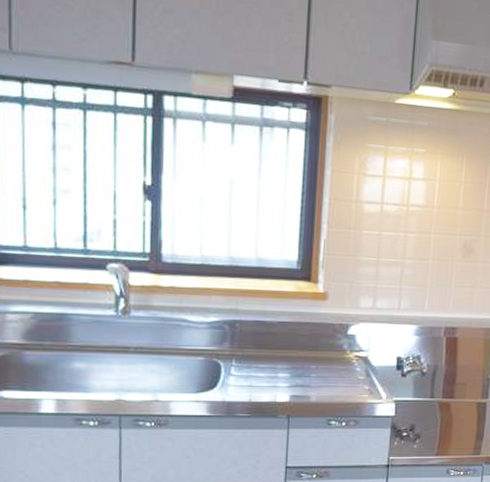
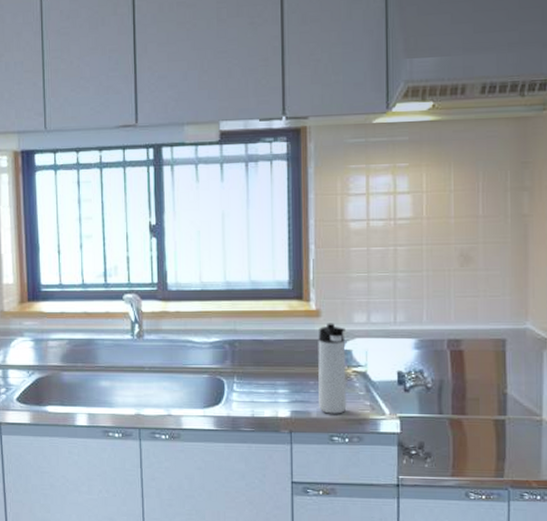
thermos bottle: none [319,306,351,398] -> present [318,323,347,414]

